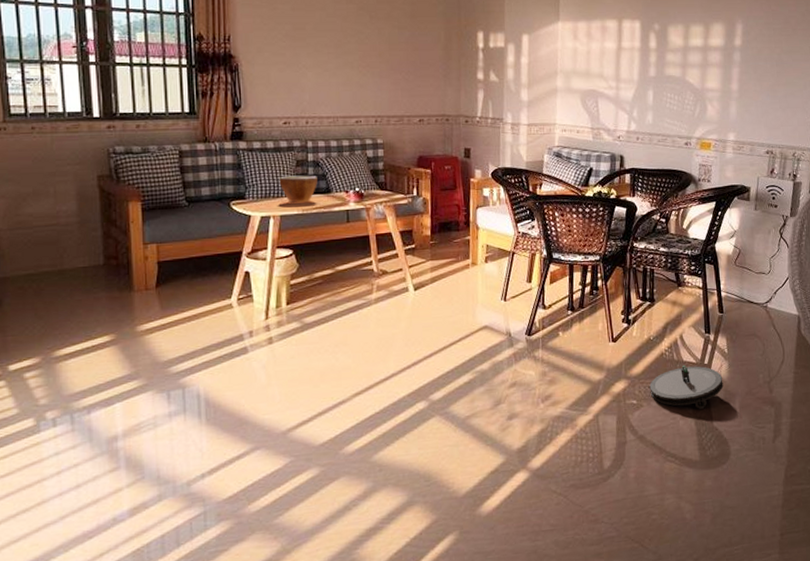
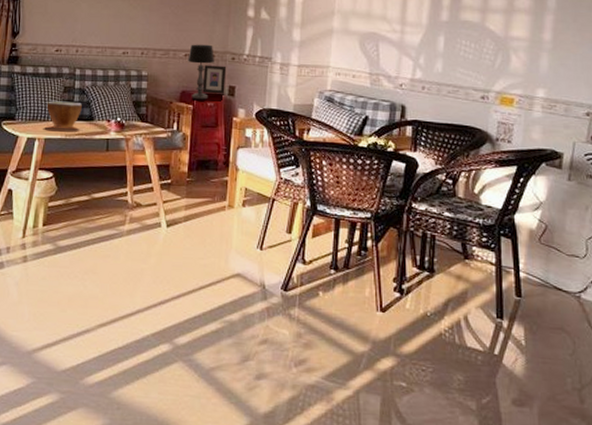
table lamp: none [422,109,449,165] -> present [188,44,214,101]
picture frame: none [438,129,461,157] -> present [202,65,227,94]
robot vacuum: present [649,364,724,409] -> none [423,351,518,407]

